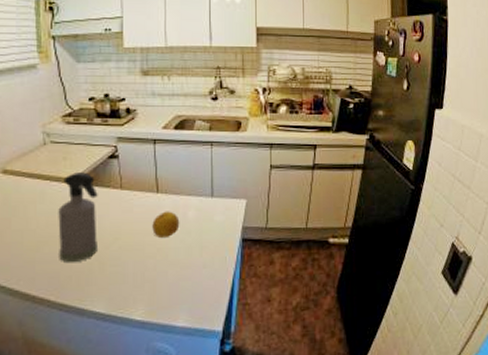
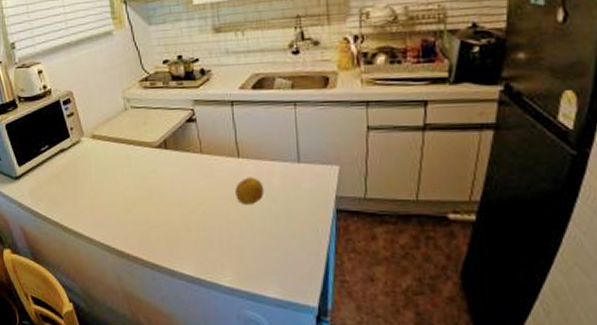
spray bottle: present [58,172,98,263] -> none [143,137,182,226]

